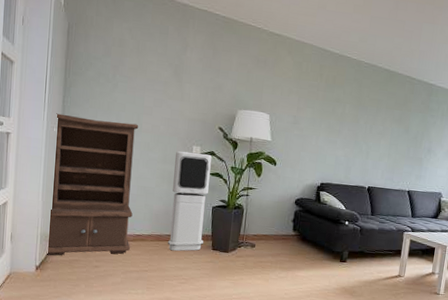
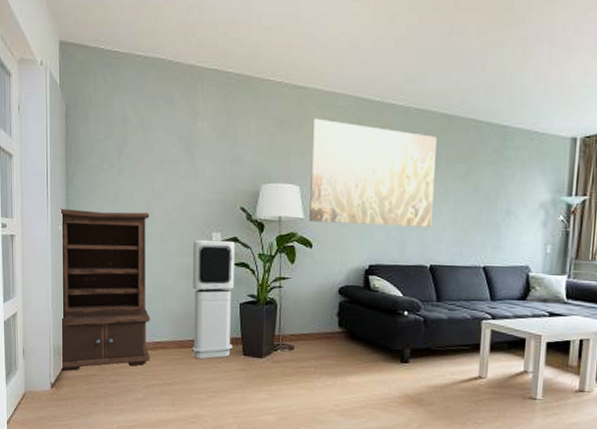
wall art: none [275,61,380,157] -> present [309,118,437,227]

